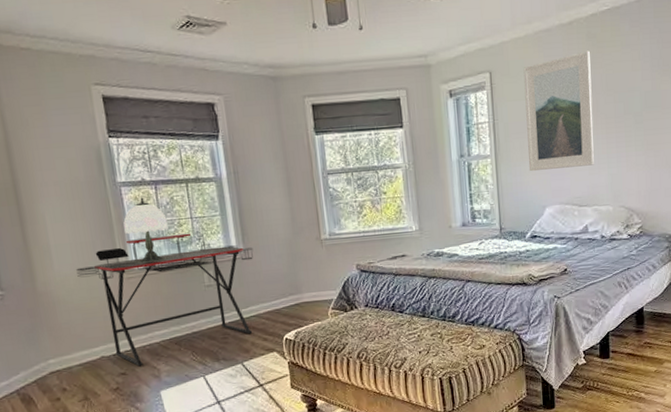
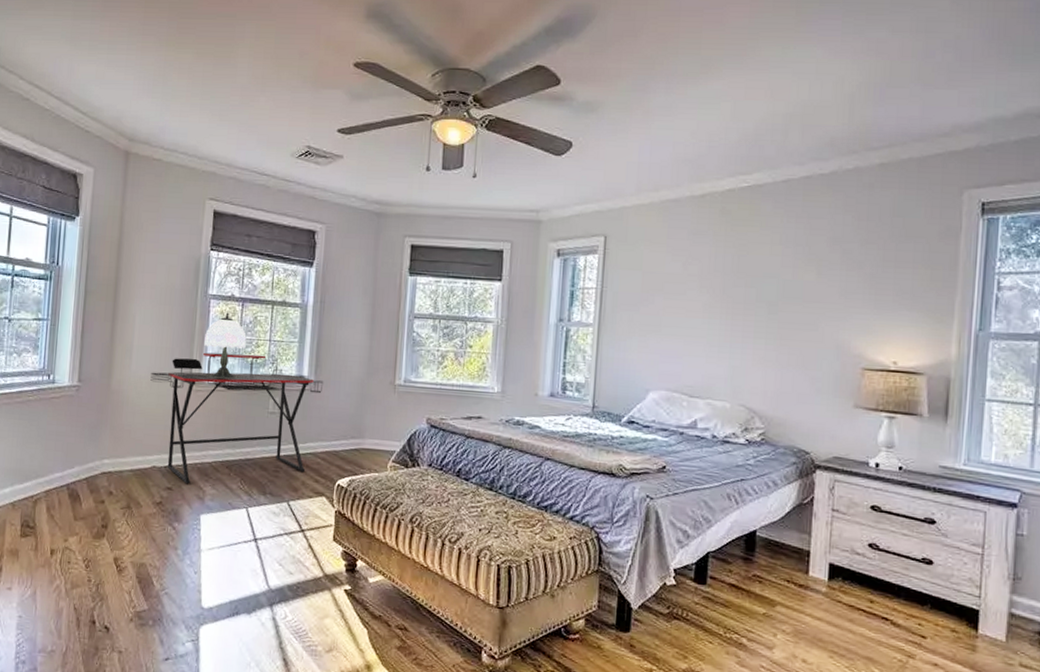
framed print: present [523,50,594,172] -> none [635,227,722,353]

